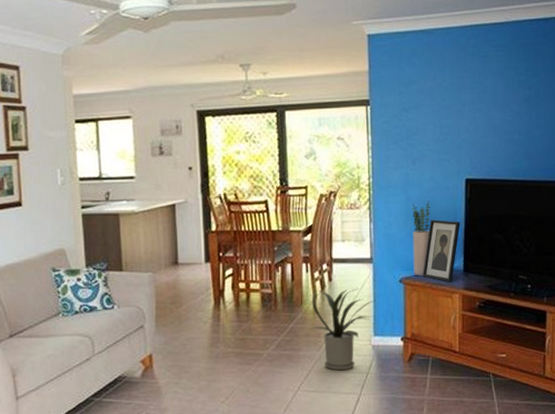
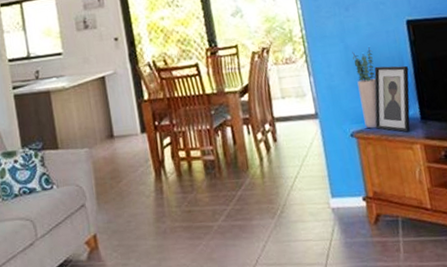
house plant: present [311,288,375,371] -> none [257,148,328,240]

